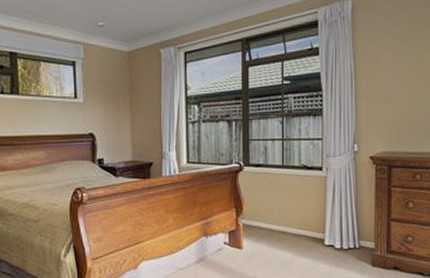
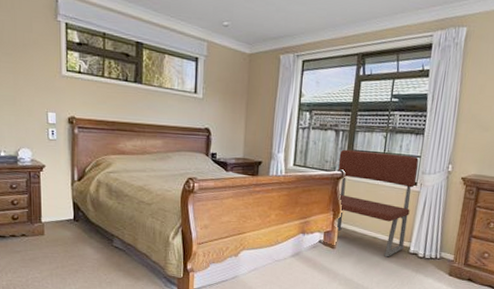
bench: none [235,139,322,253] -> present [335,149,419,257]

